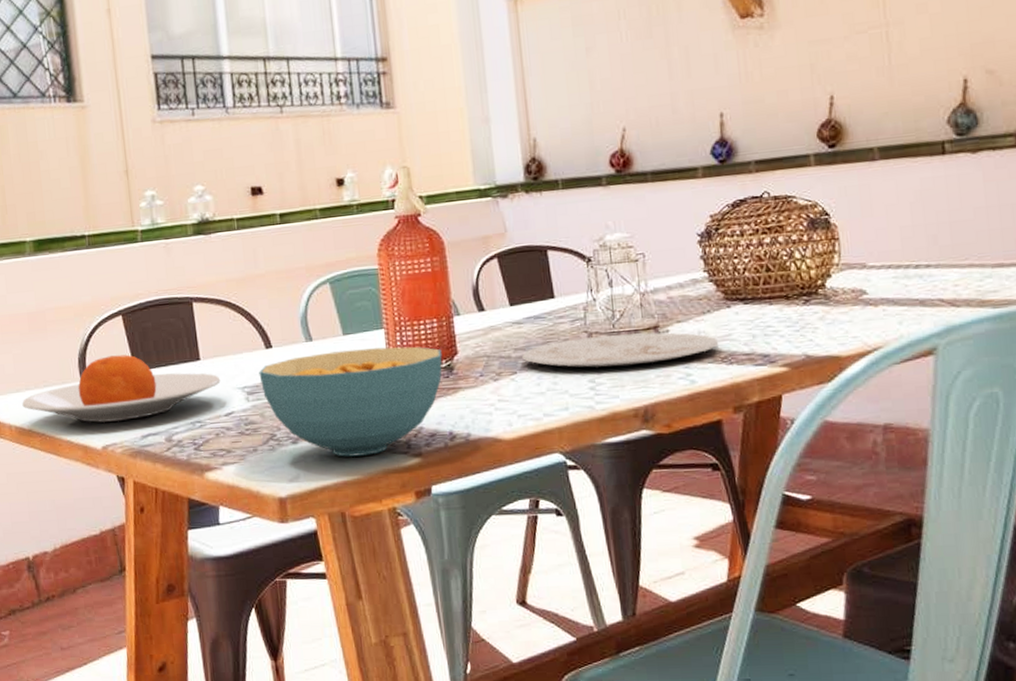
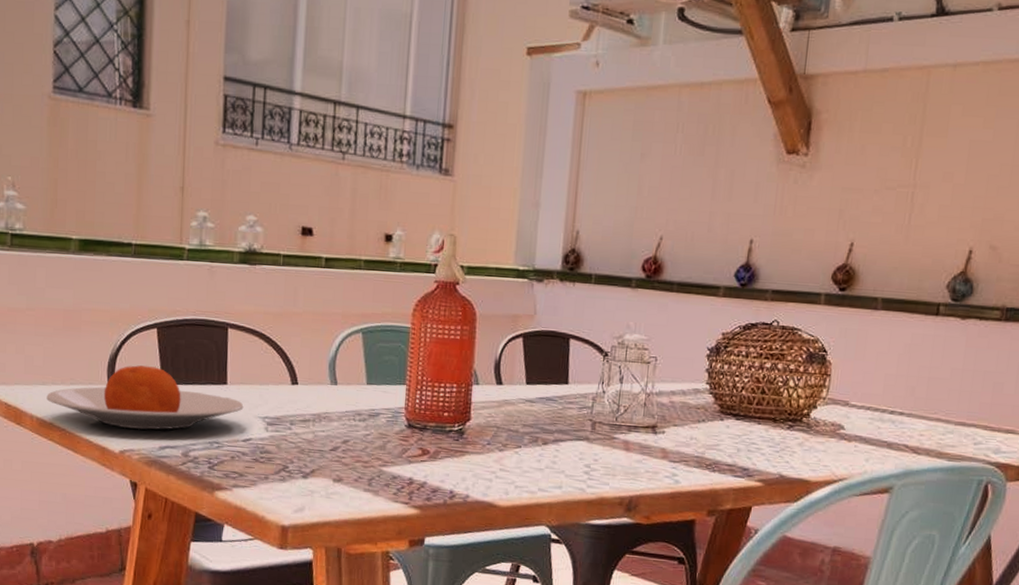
cereal bowl: present [258,346,442,457] -> none [281,397,456,500]
plate: present [521,332,718,368] -> none [528,425,706,459]

